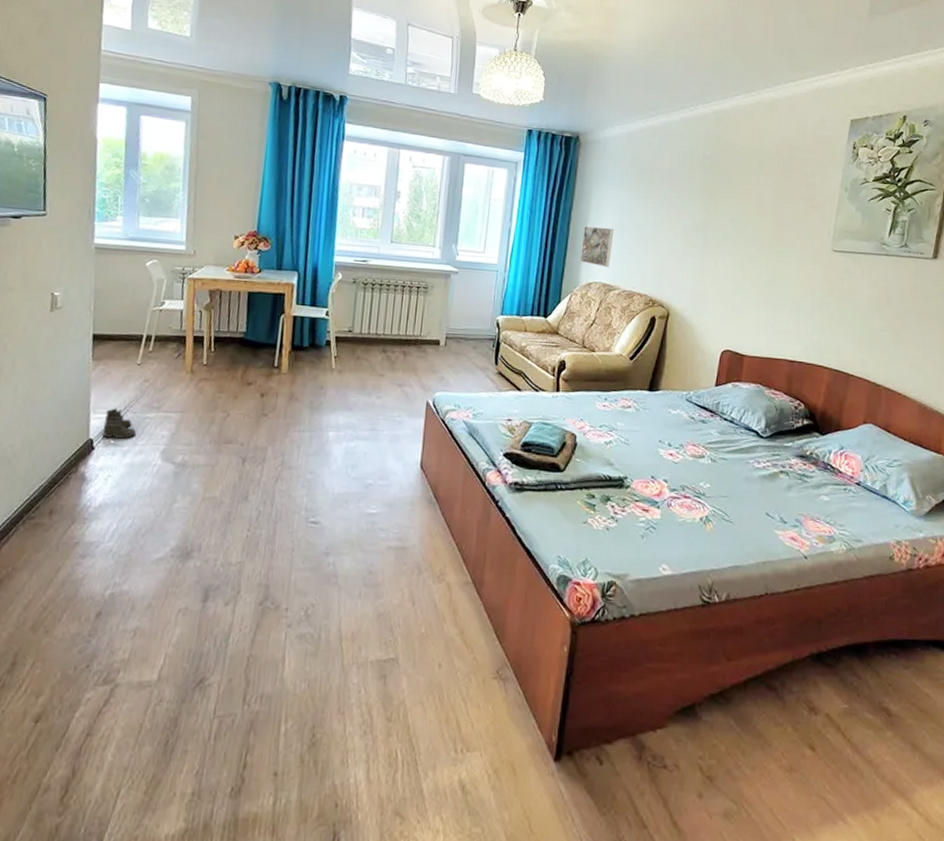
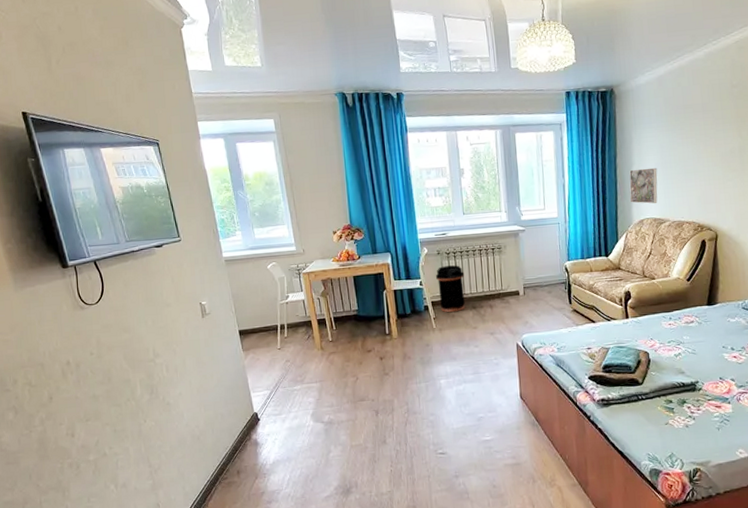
boots: present [102,408,137,441] -> none [262,386,290,412]
trash can: none [345,297,381,354] -> present [435,265,465,313]

